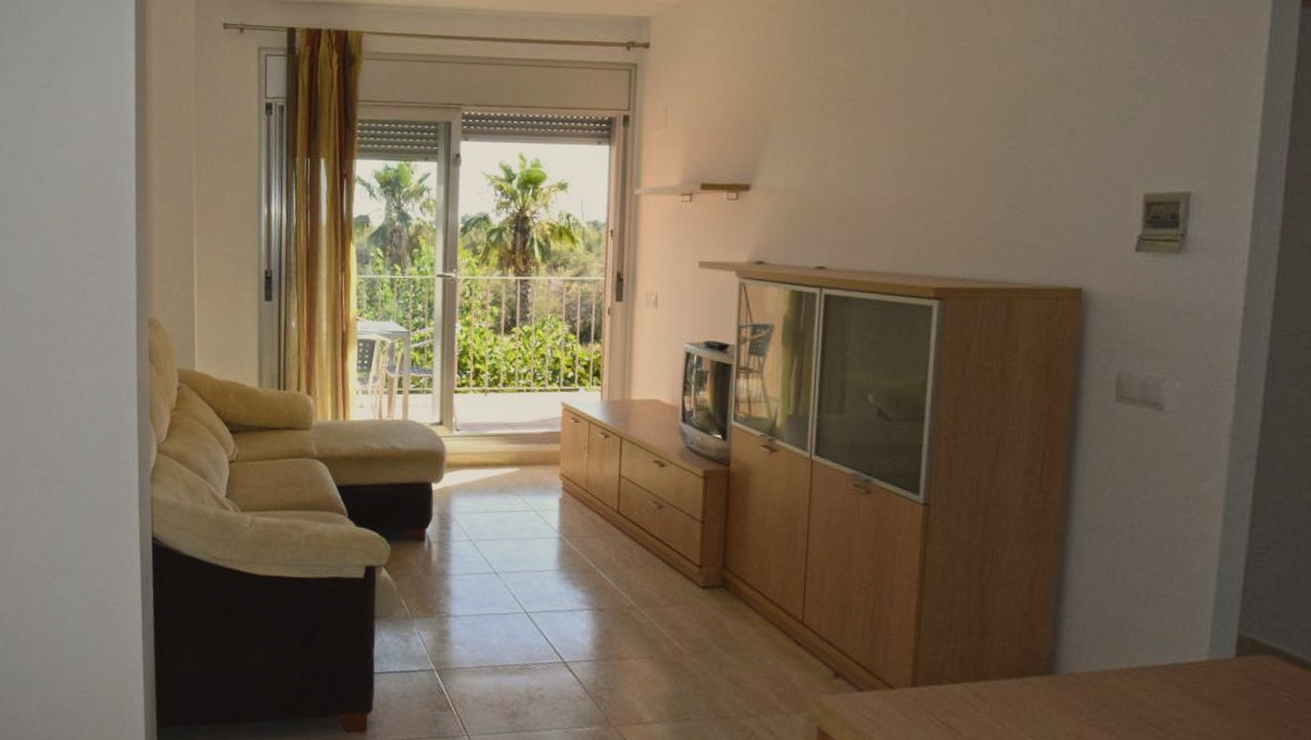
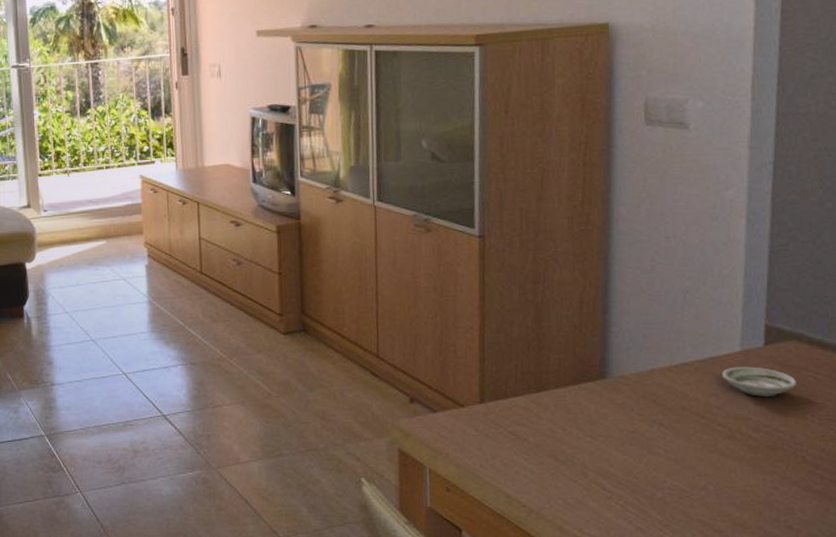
saucer: none [1186,677,1270,715] -> present [722,366,797,397]

